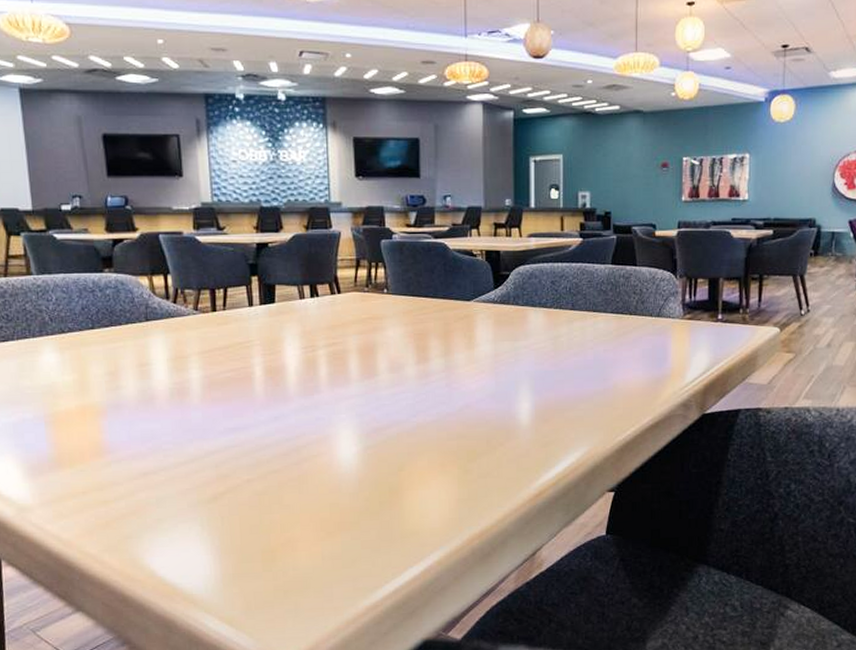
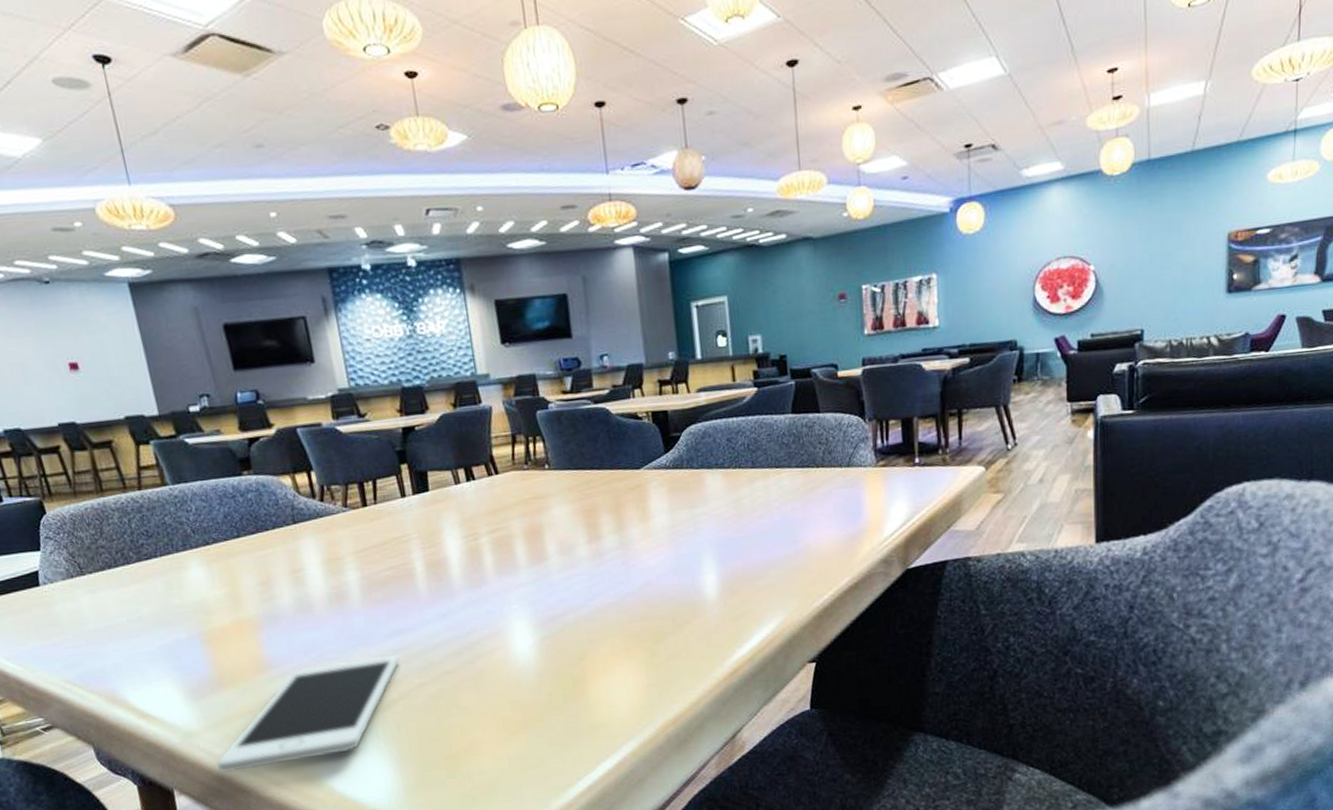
cell phone: none [45,451,230,549] -> present [216,655,400,774]

